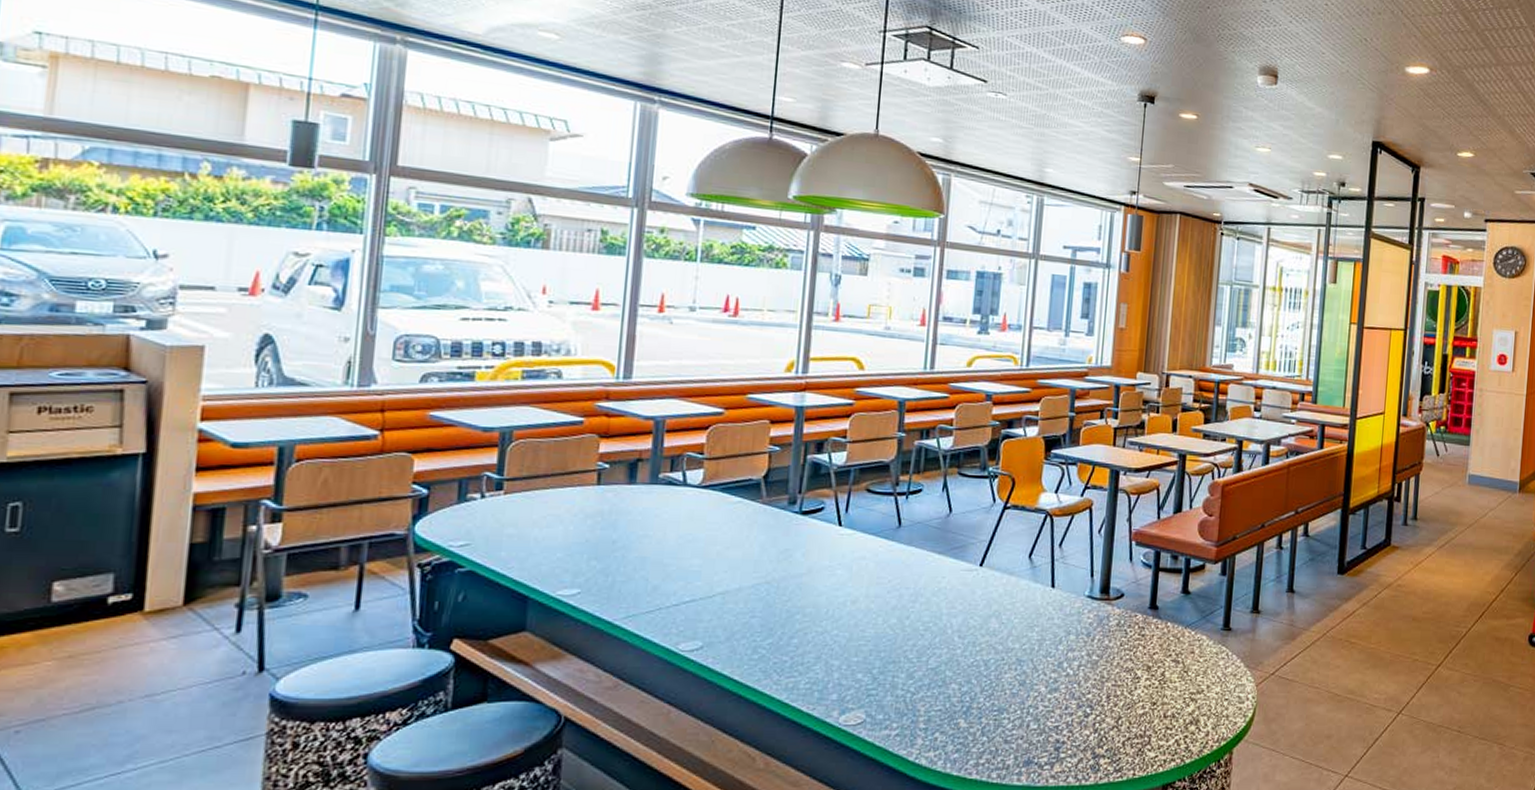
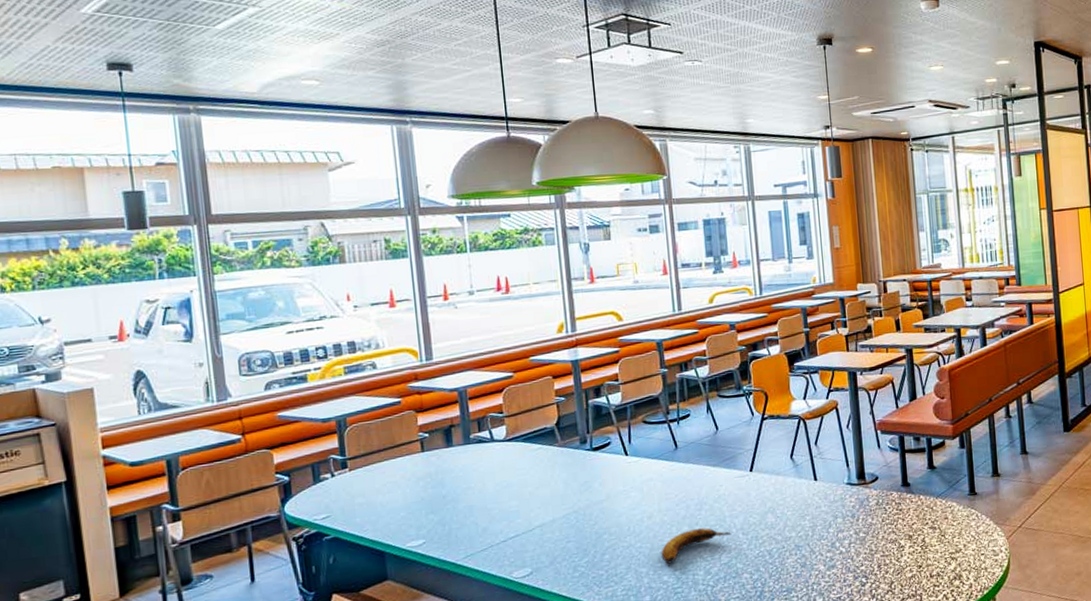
banana: none [859,623,946,660] -> present [661,528,732,564]

